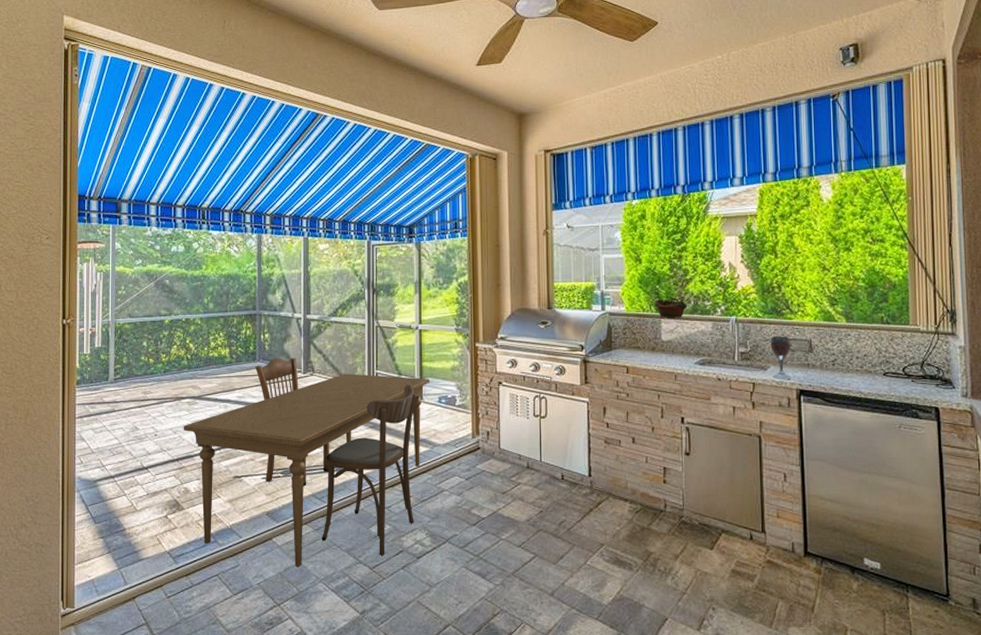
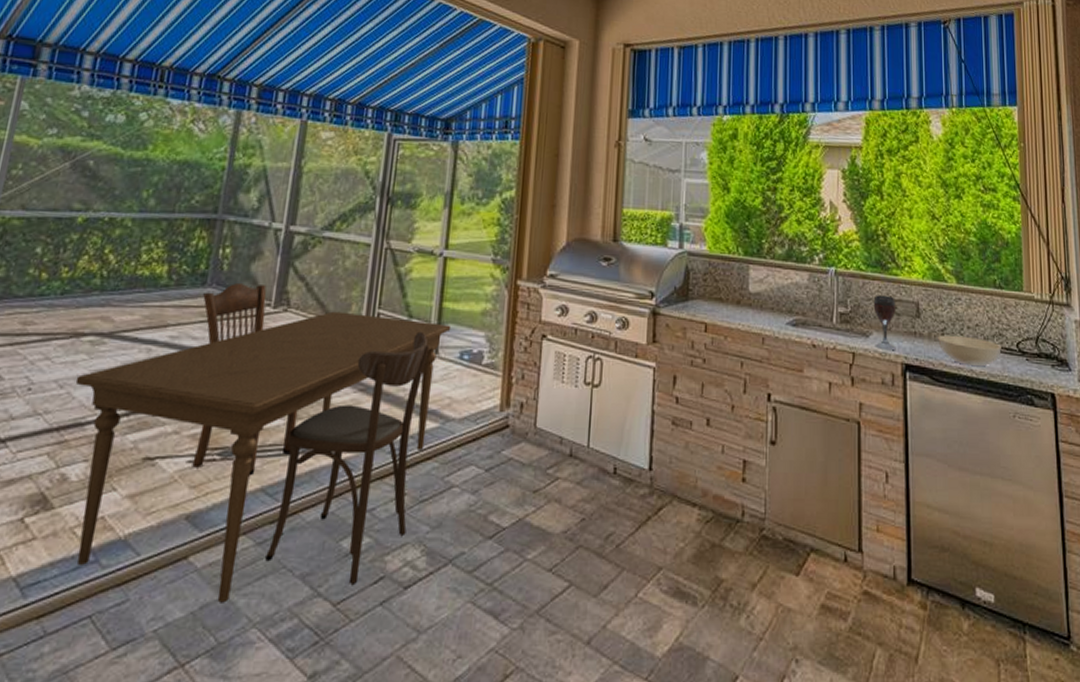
succulent planter: present [654,295,690,318] -> none [742,235,784,264]
bowl: none [829,364,888,389] -> present [938,335,1002,367]

